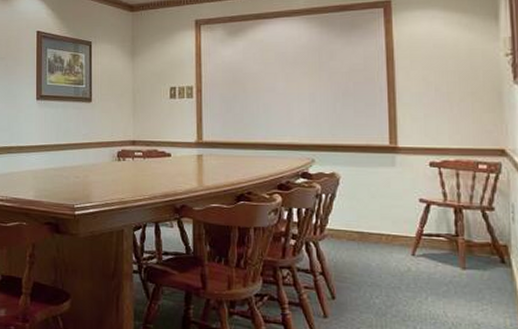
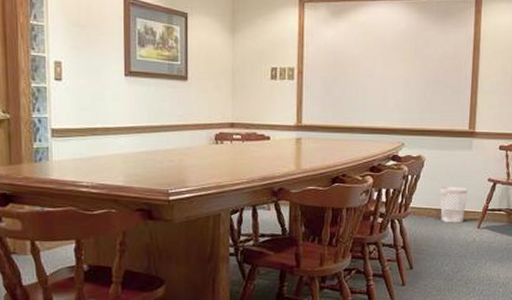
wastebasket: none [361,206,395,249] -> present [440,186,467,223]

